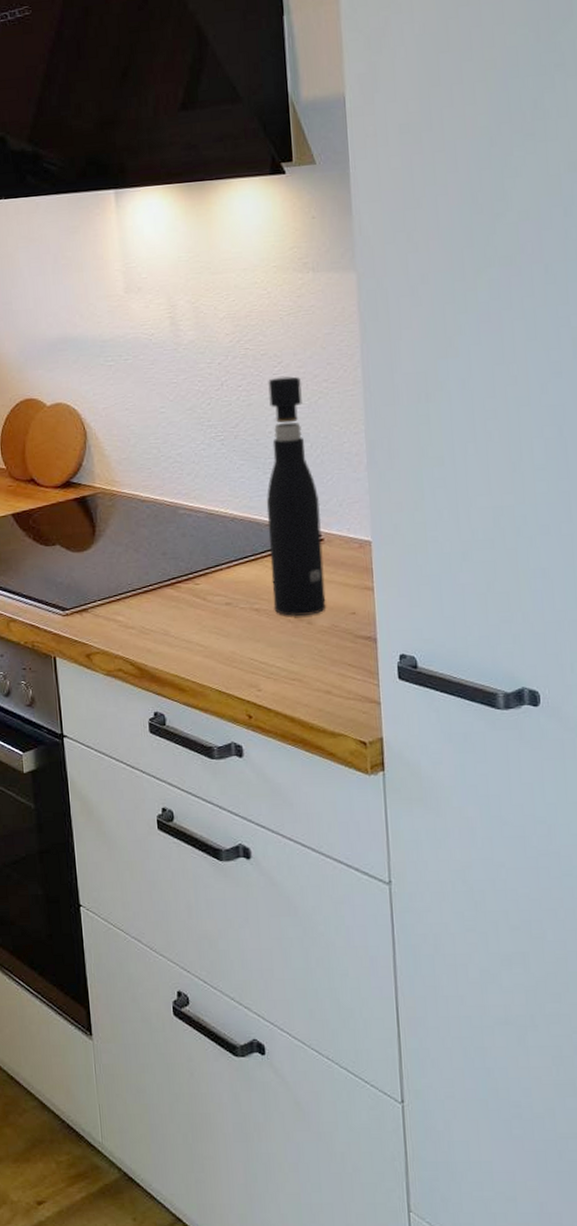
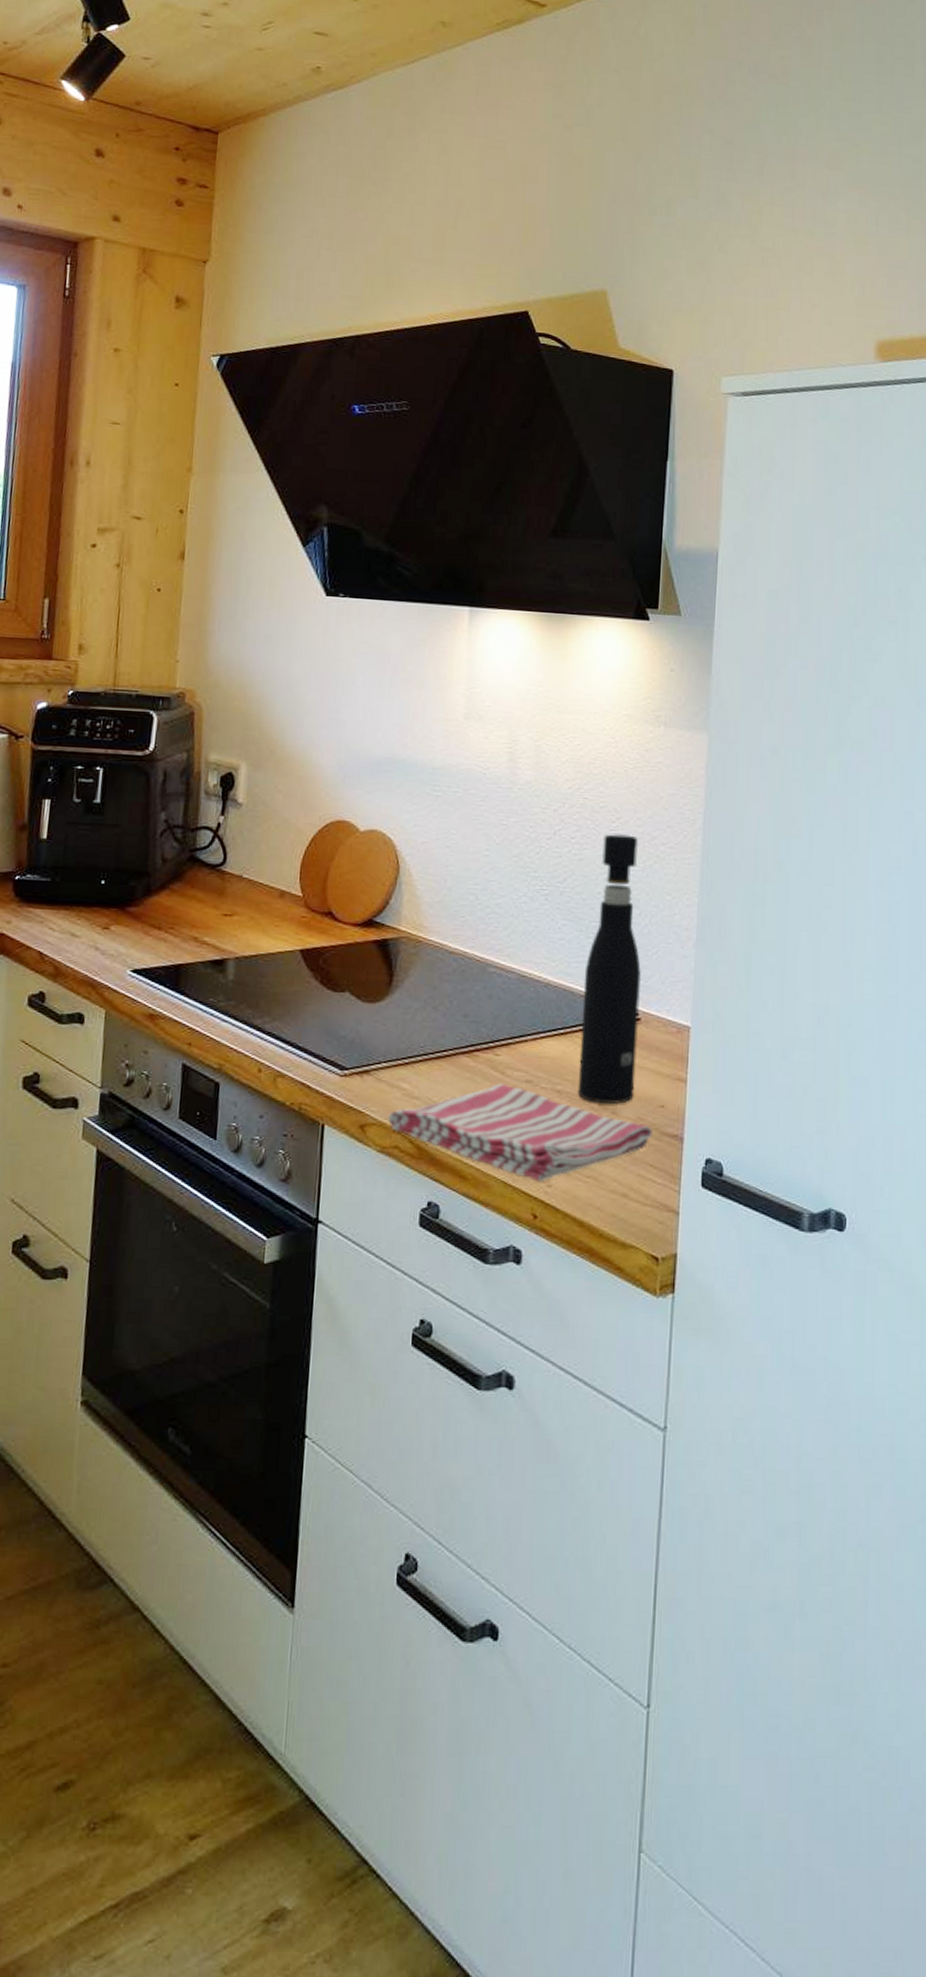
dish towel: none [109,608,348,688] -> present [388,1083,653,1182]

